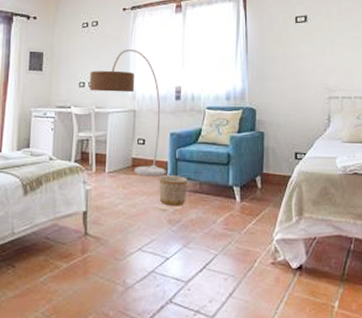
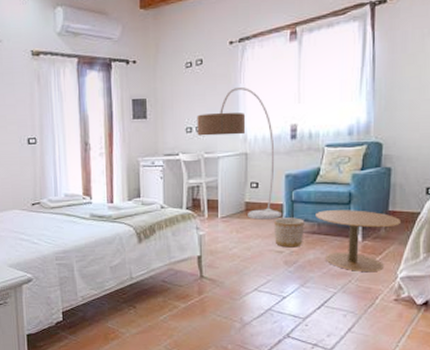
side table: none [198,170,275,233] -> present [316,210,402,271]

